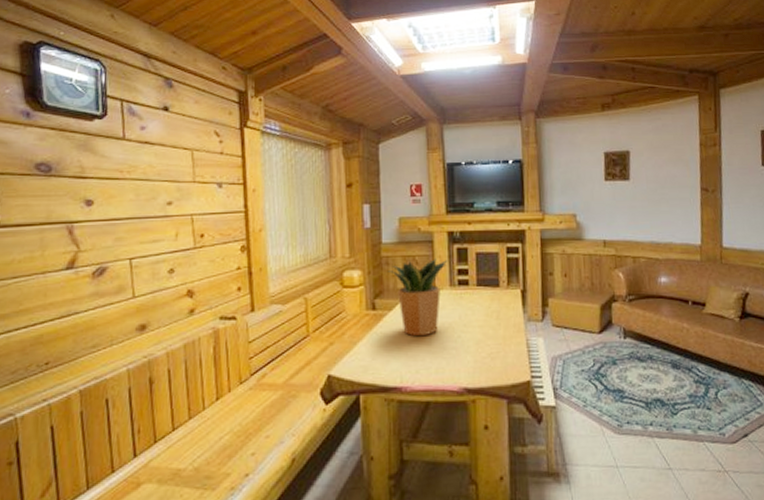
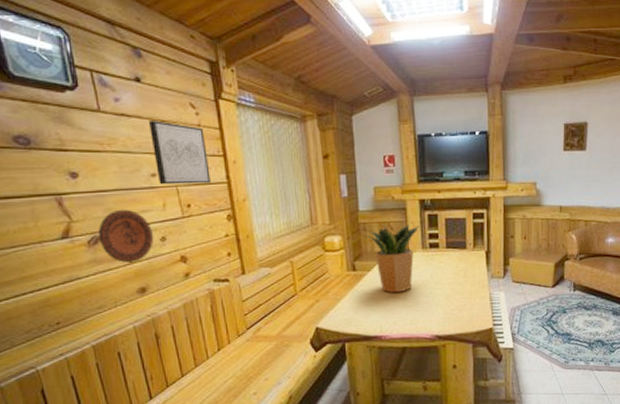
decorative plate: none [104,238,161,297] -> present [97,209,153,263]
wall art: none [171,148,228,214] -> present [148,121,211,185]

